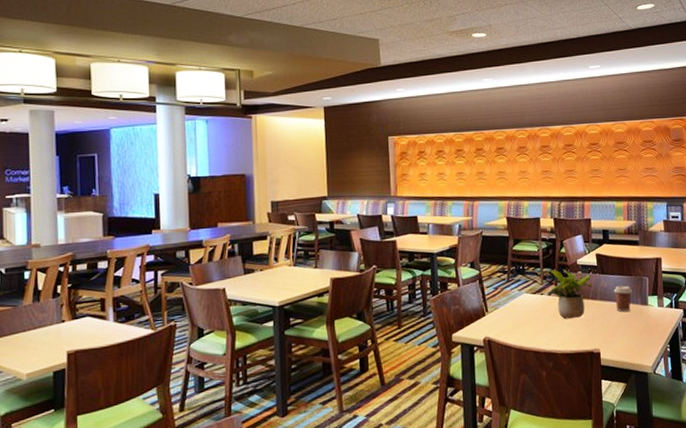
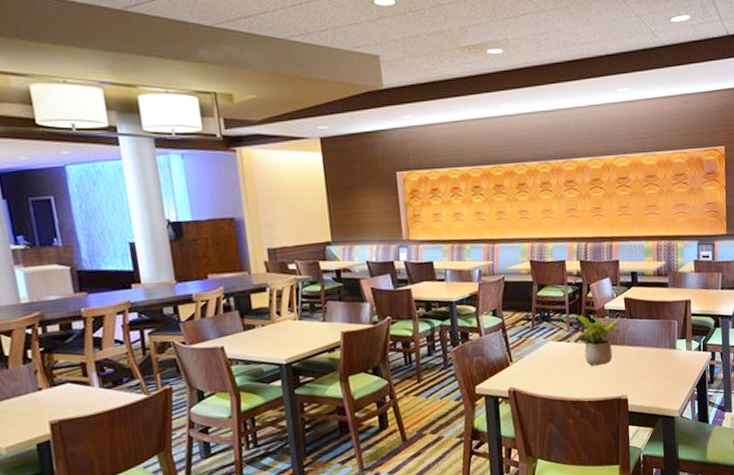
coffee cup: present [613,285,633,312] -> none [642,329,661,357]

